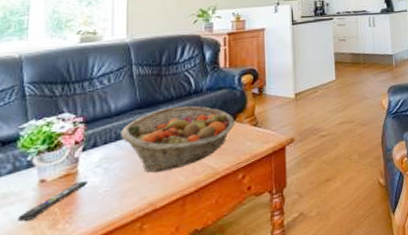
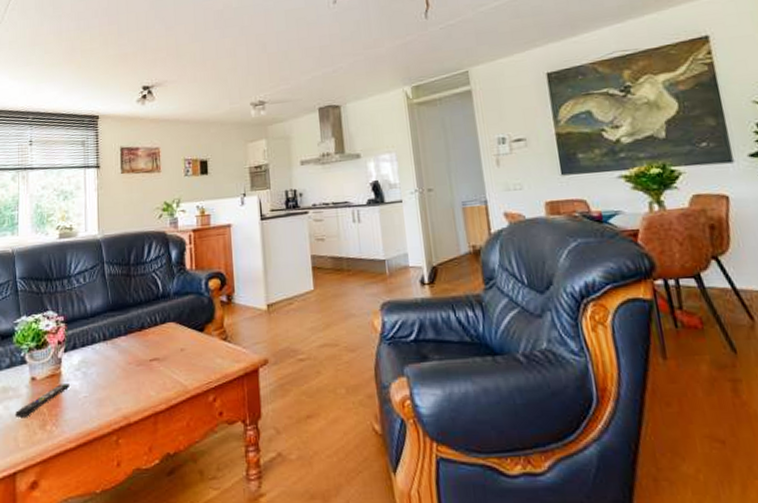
fruit basket: present [121,105,235,173] -> none [96,311,204,383]

